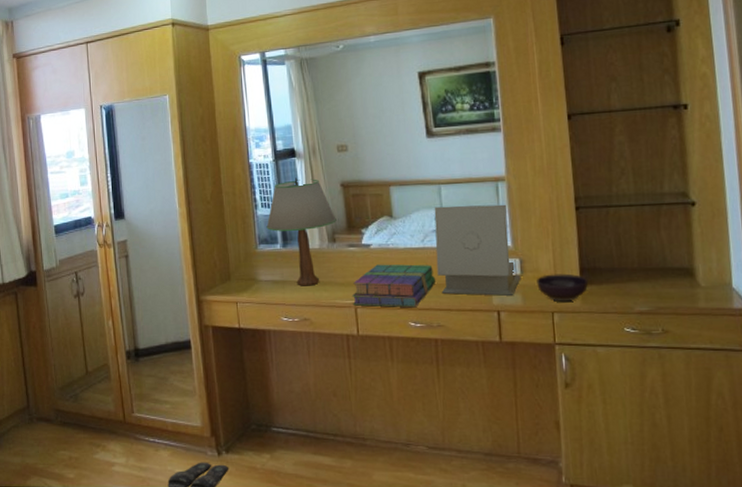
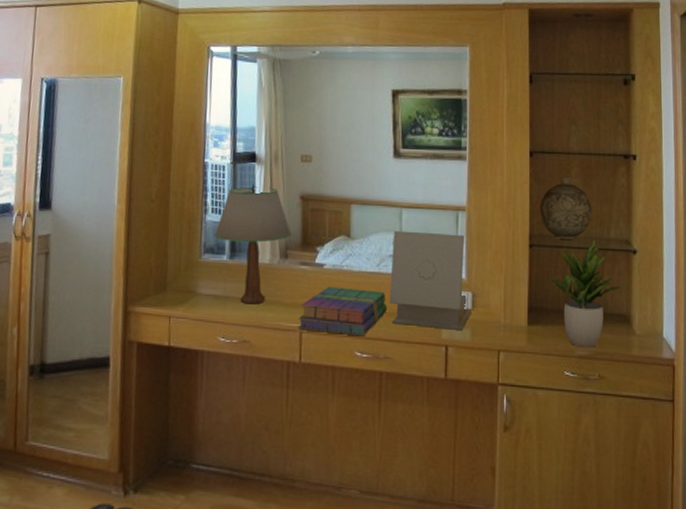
bowl: present [537,273,589,302] -> none [486,311,535,340]
decorative vase: none [583,134,642,199] -> present [540,176,592,239]
potted plant: none [602,196,681,304] -> present [551,240,621,349]

